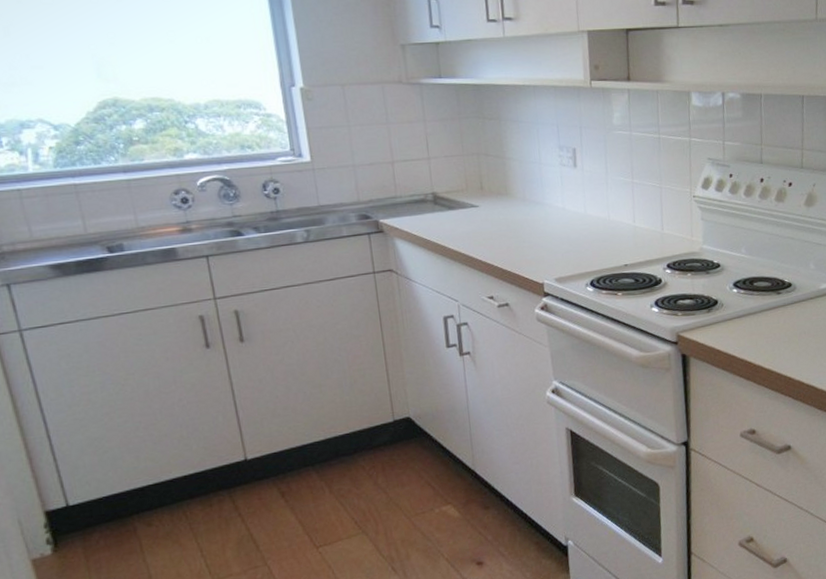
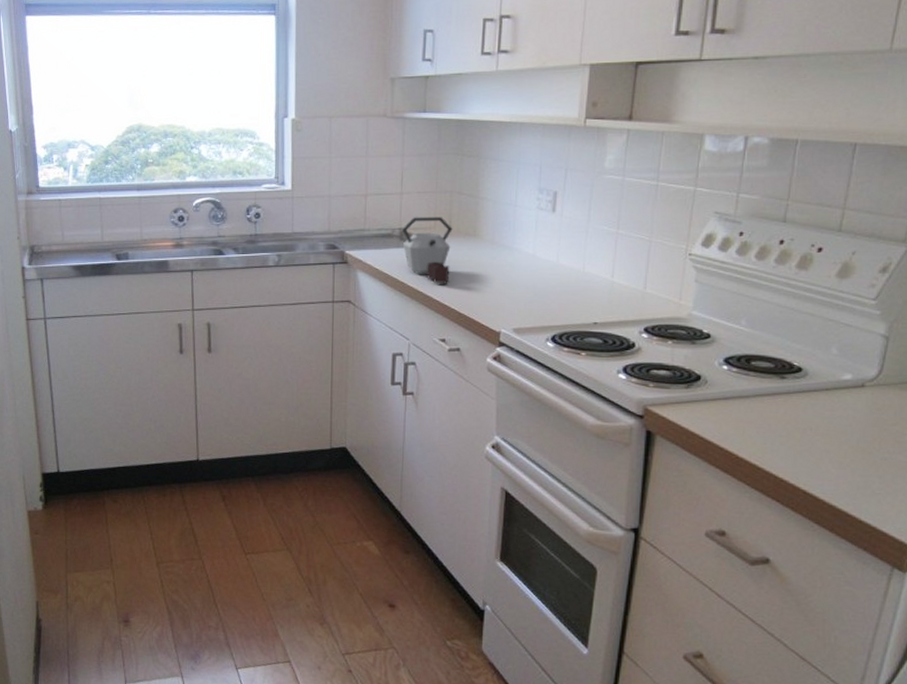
kettle: none [434,179,489,244] -> present [401,217,453,284]

